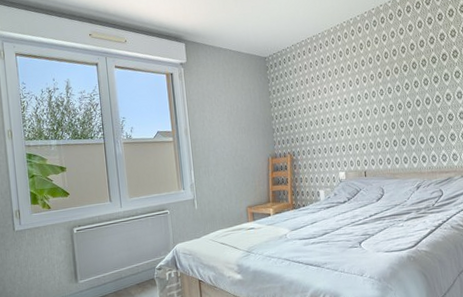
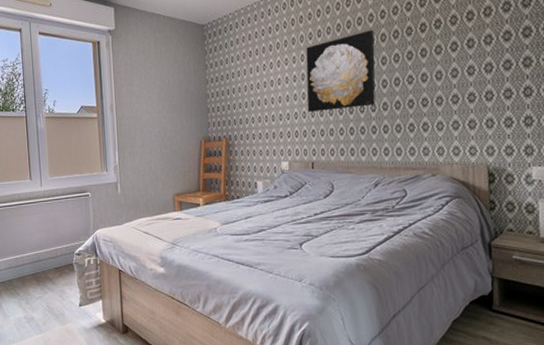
wall art: none [353,59,412,129] -> present [306,30,376,112]

